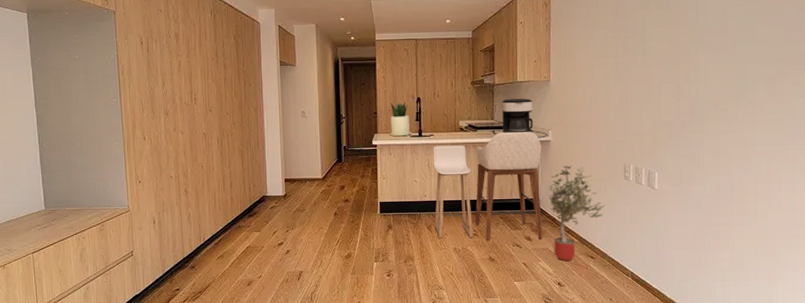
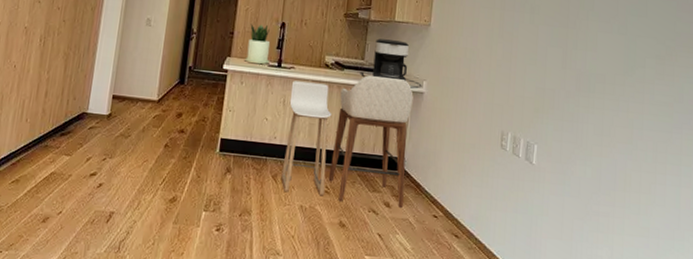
potted tree: present [548,165,605,262] -> none [414,123,477,238]

